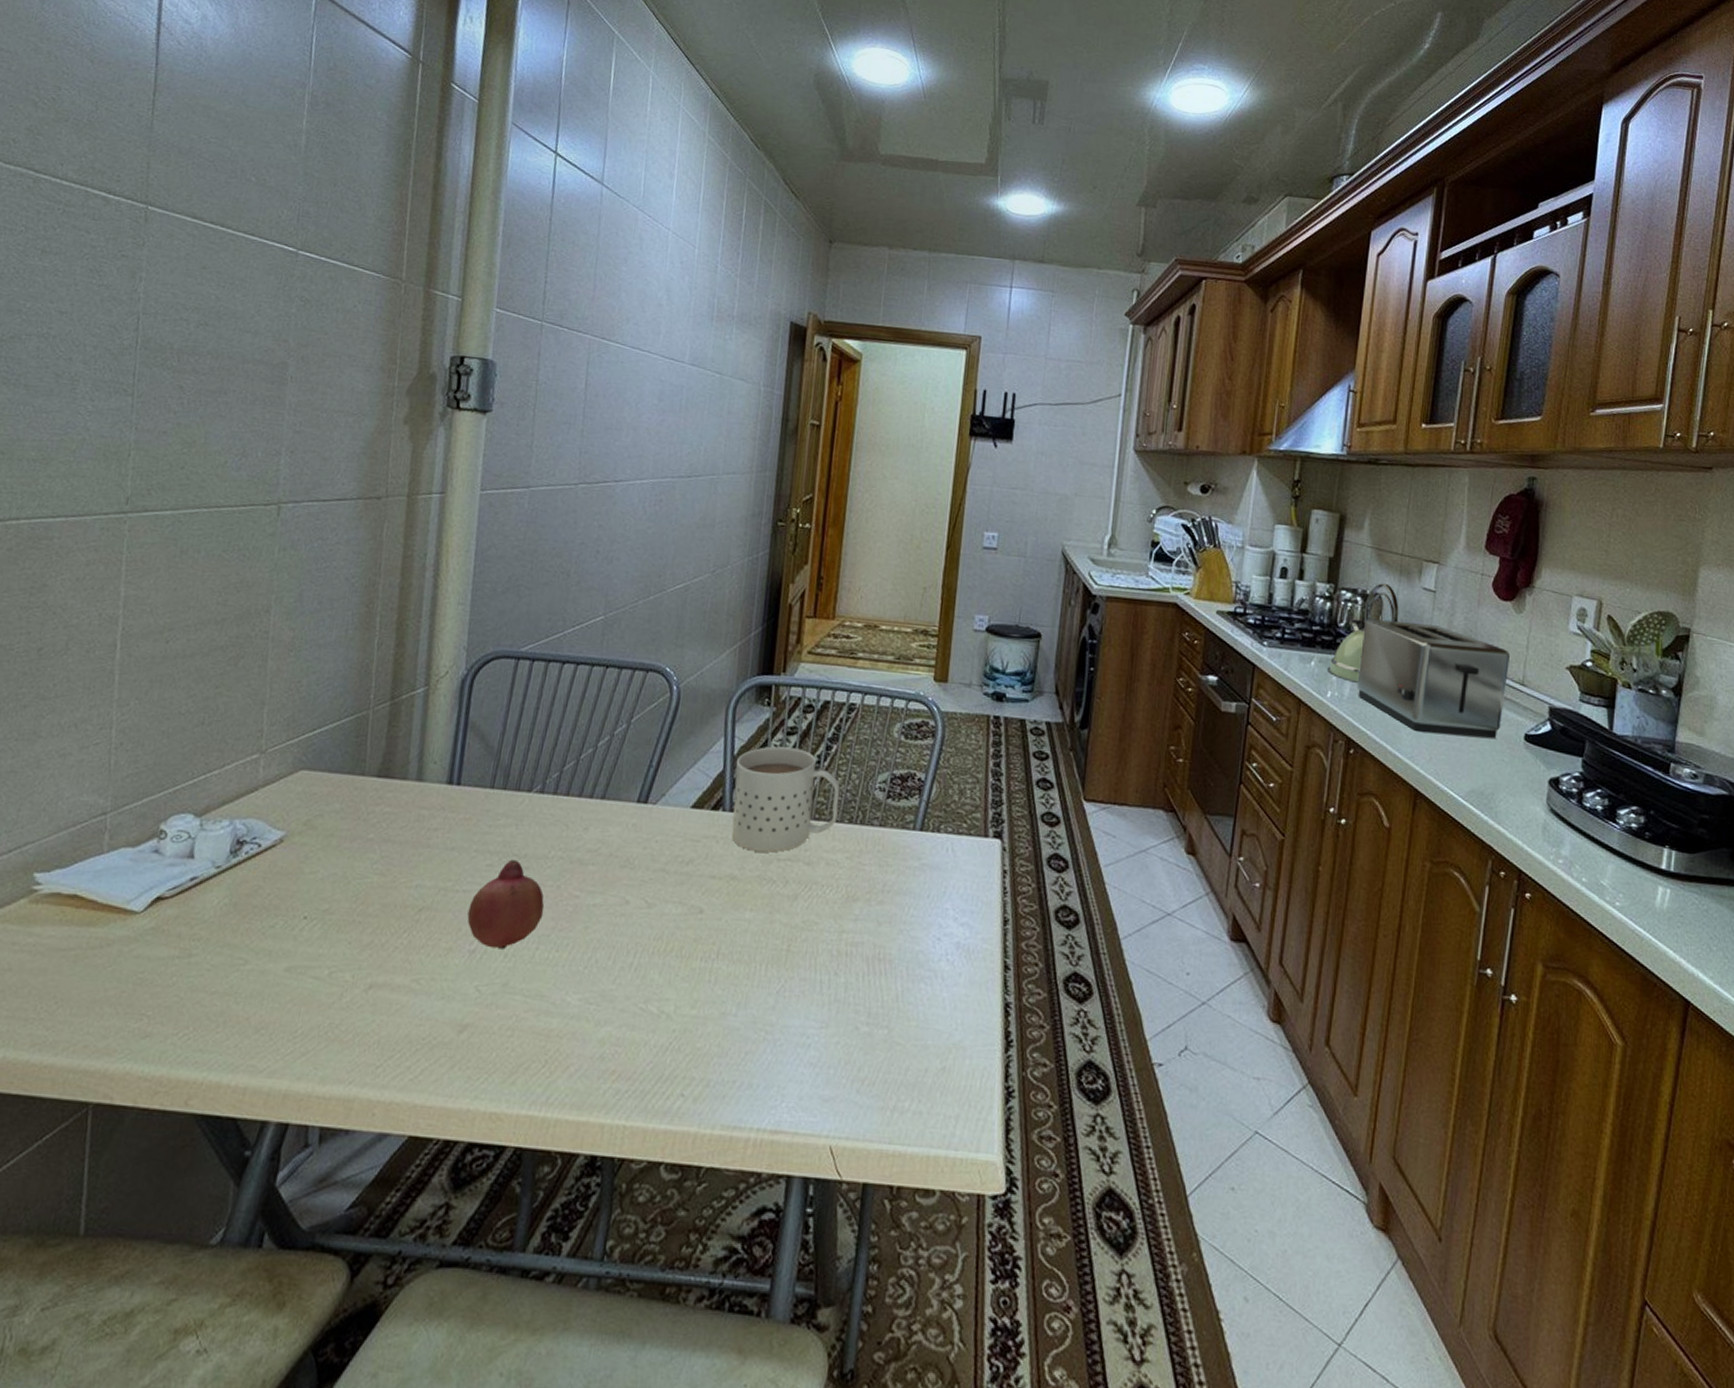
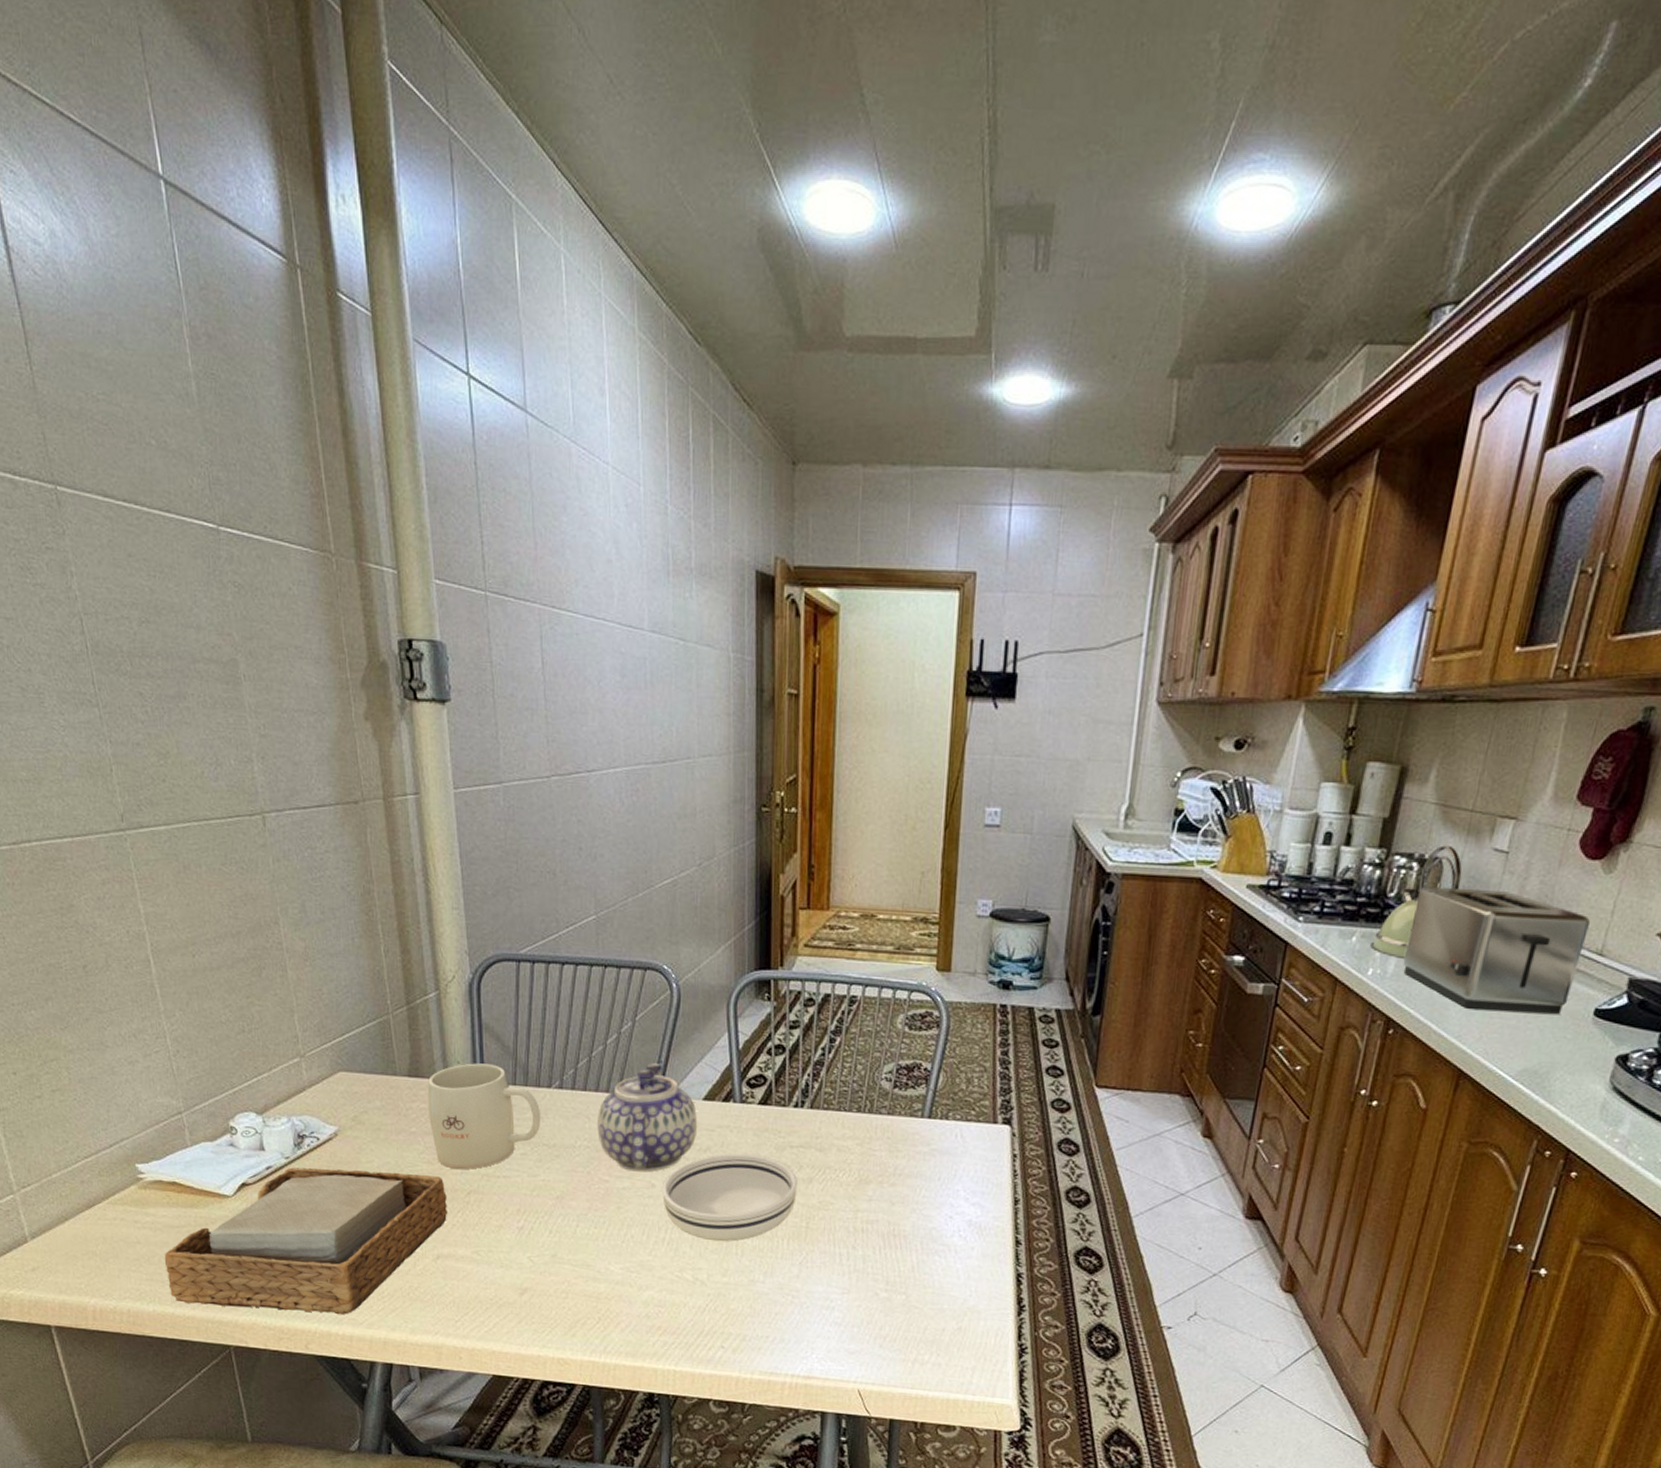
napkin holder: none [31,878,395,1060] -> present [164,1167,448,1314]
mug: none [390,763,517,883] -> present [427,1063,541,1170]
fruit: present [467,859,545,949] -> none [511,1148,579,1226]
teapot: none [574,768,684,887] -> present [597,1063,698,1172]
bowl: none [635,866,782,967] -> present [661,1153,798,1242]
mug: present [731,746,841,853] -> none [741,1040,847,1140]

